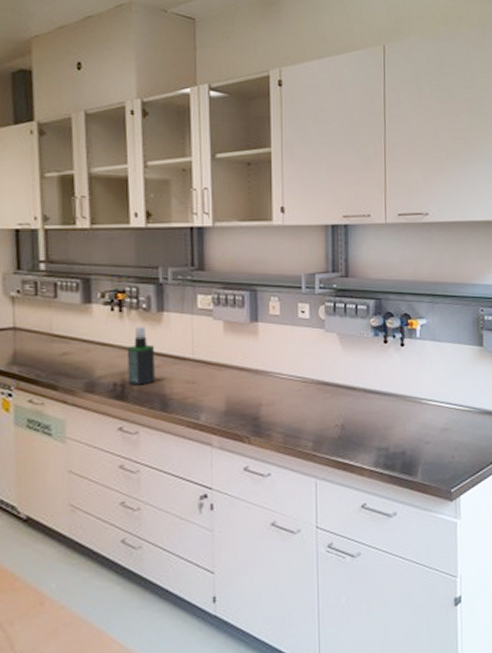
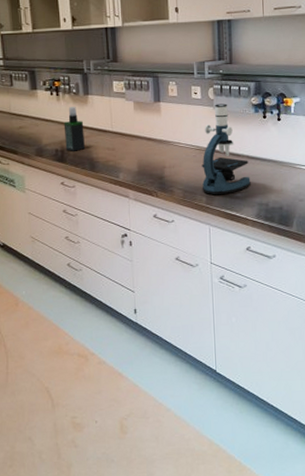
microscope: none [308,325,368,440] -> present [202,103,251,195]

